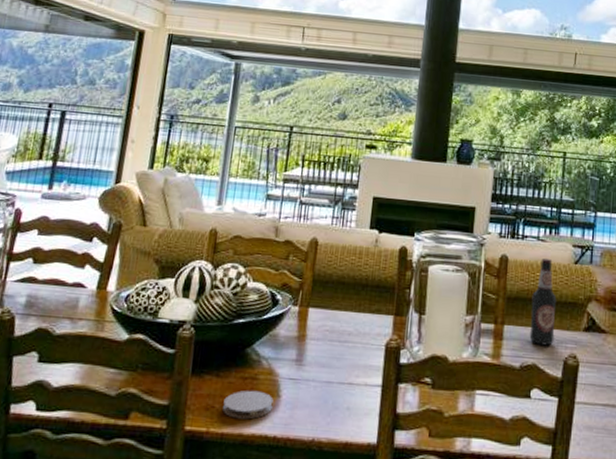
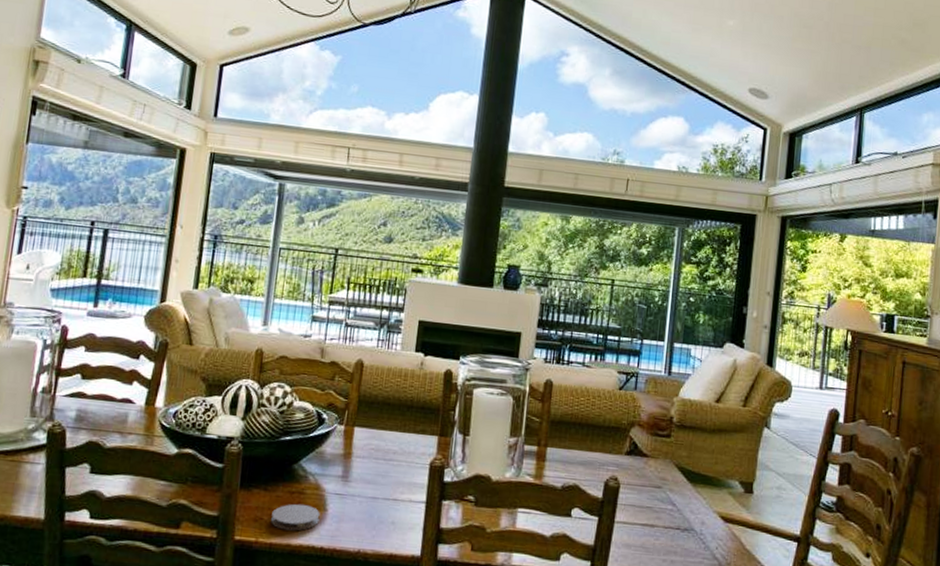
bottle: present [529,257,557,346] -> none [571,383,600,468]

